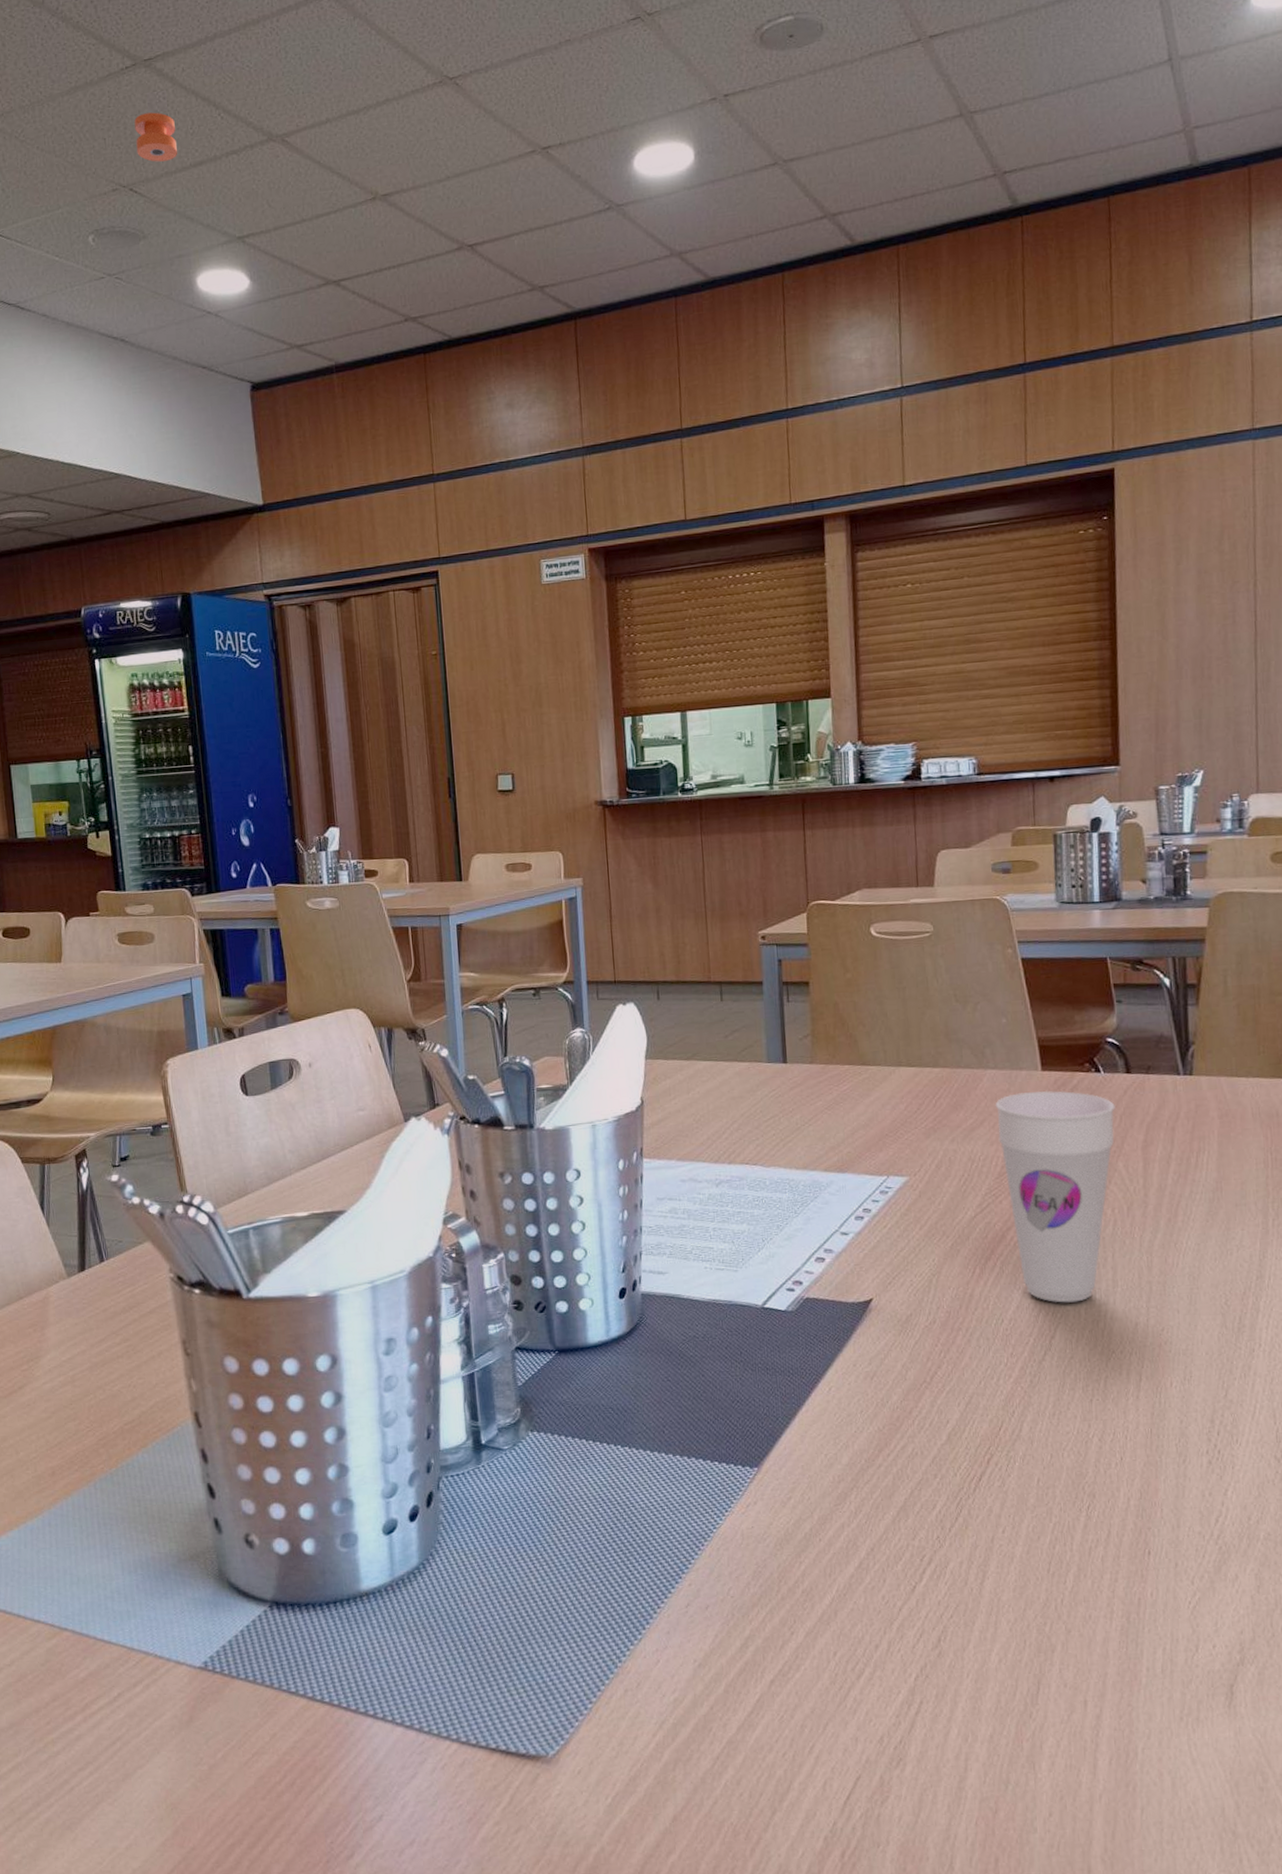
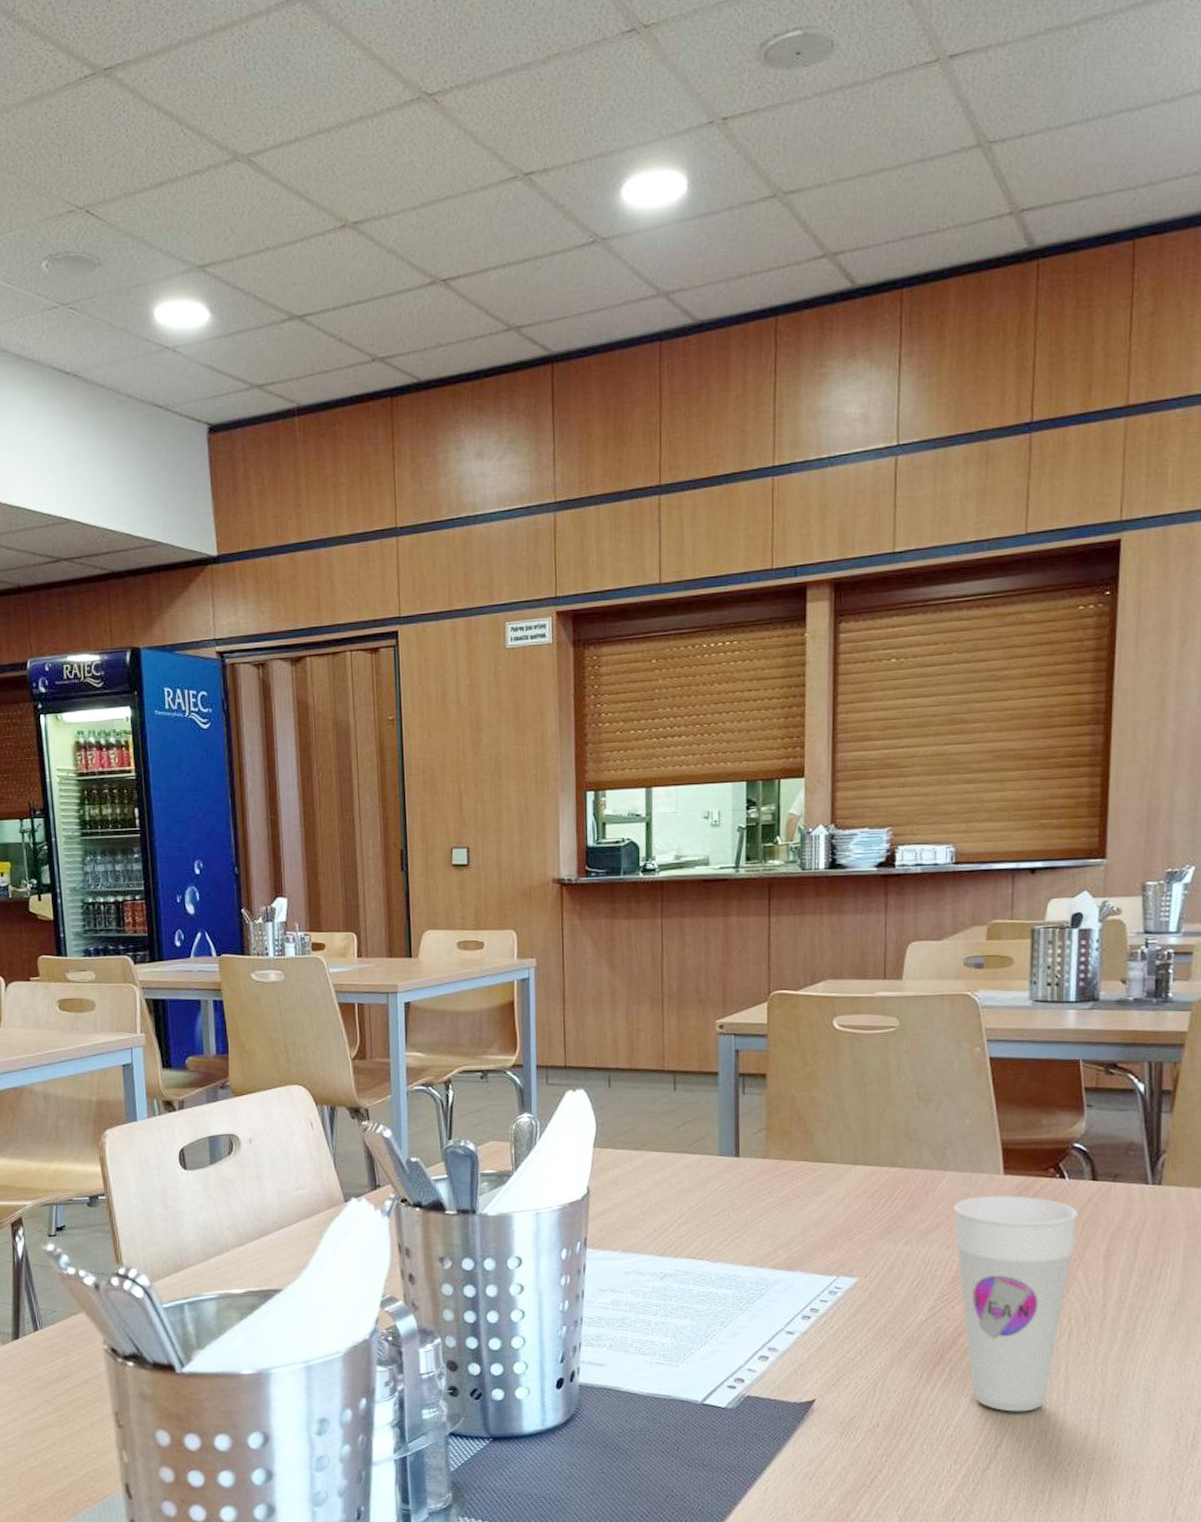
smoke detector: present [134,112,178,162] -> none [92,126,138,182]

